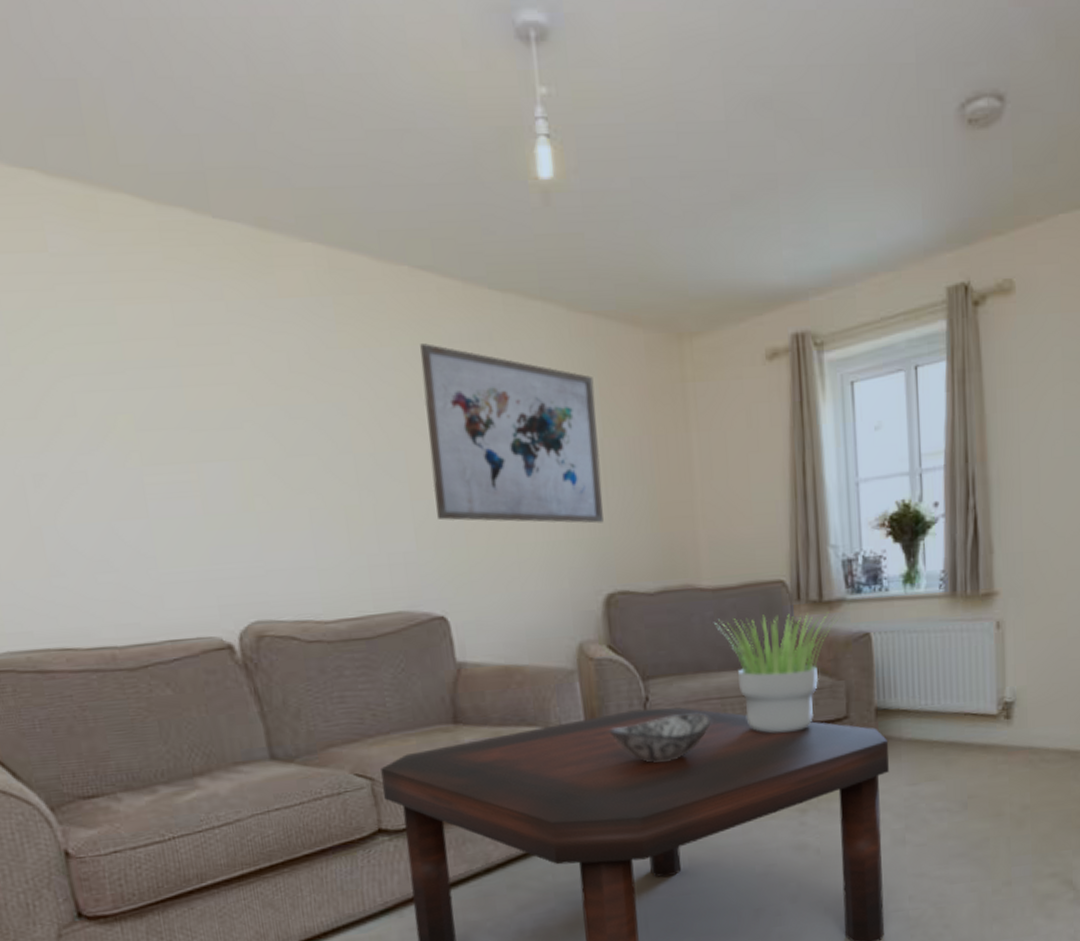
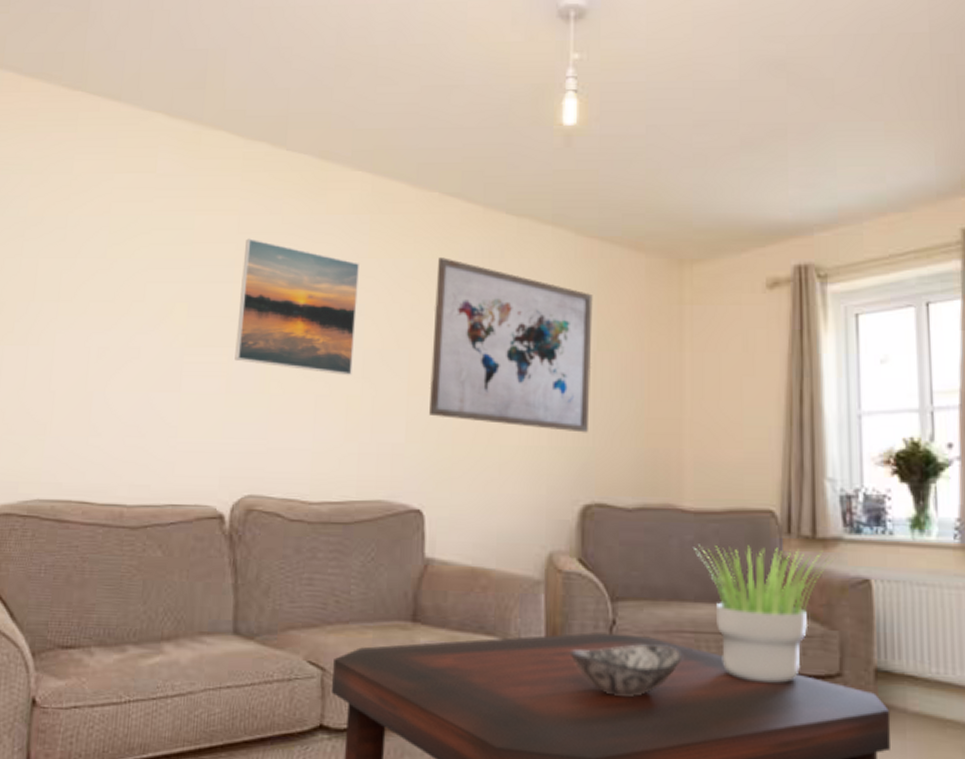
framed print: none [187,331,345,485] -> present [234,238,361,376]

